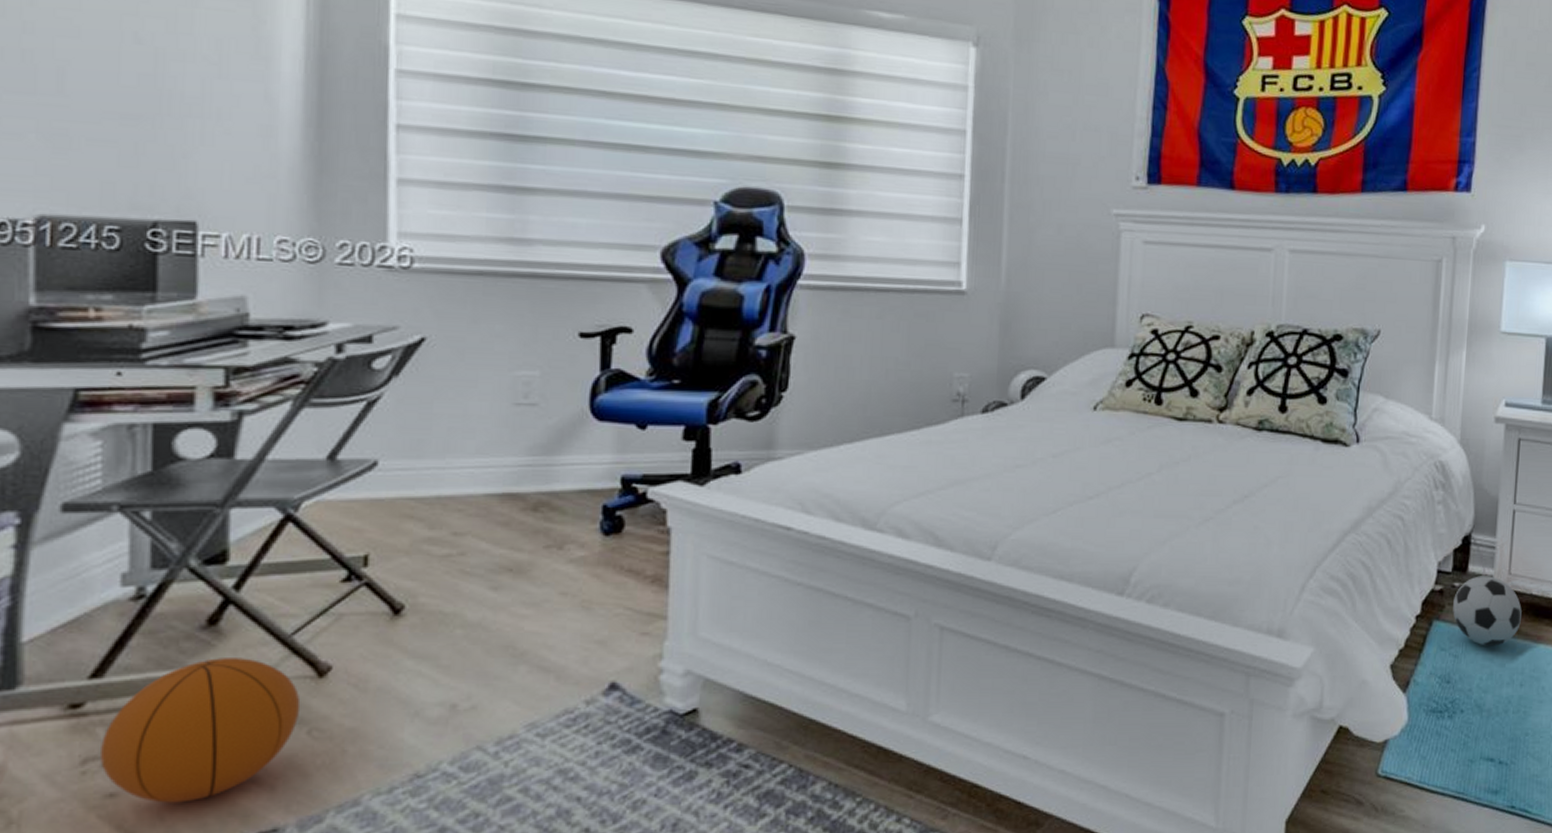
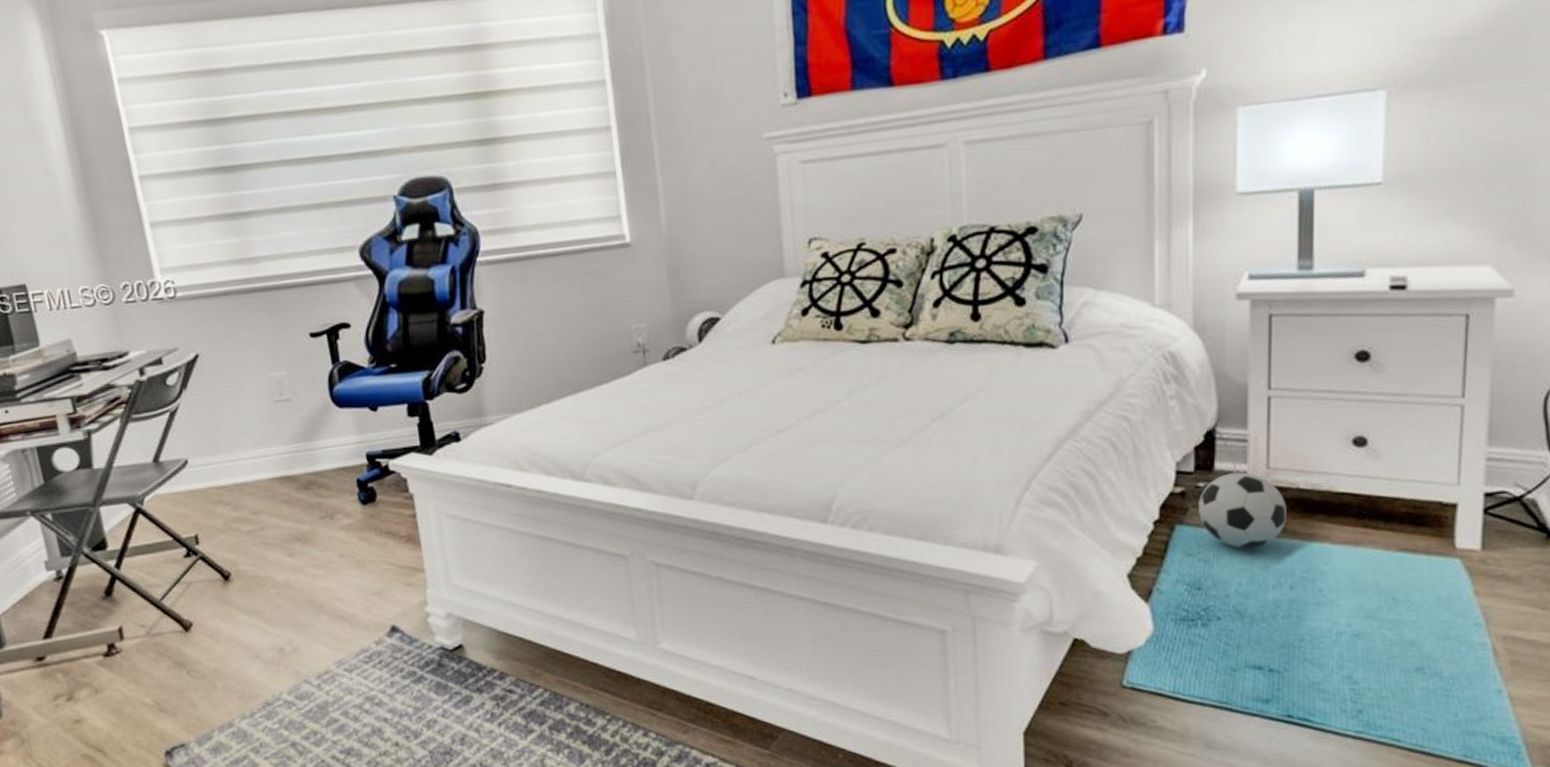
basketball: present [100,658,301,803] -> none [61,619,180,727]

